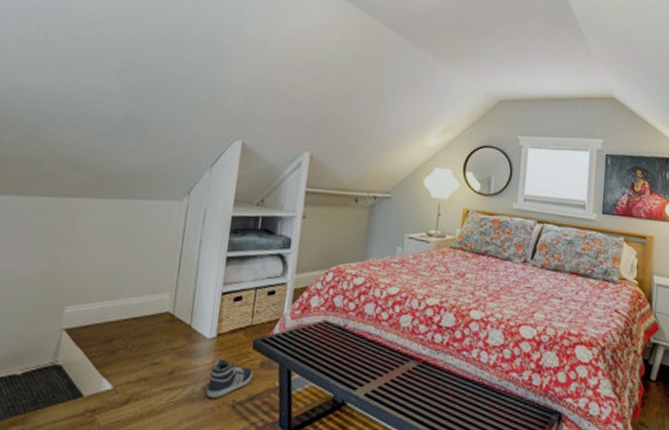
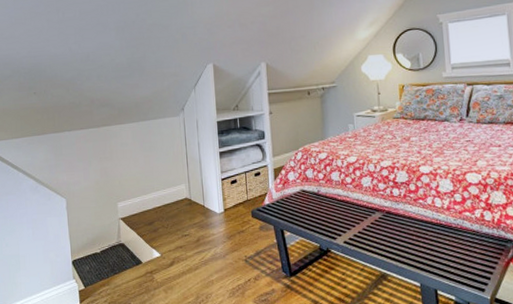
sneaker: present [206,357,253,399] -> none [225,225,256,256]

